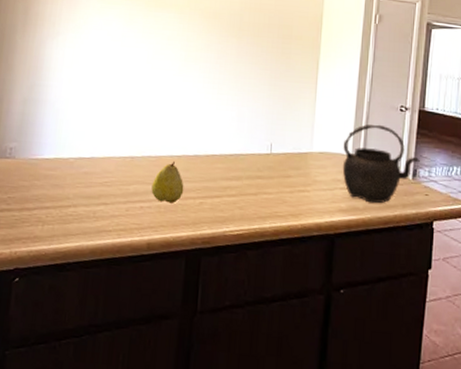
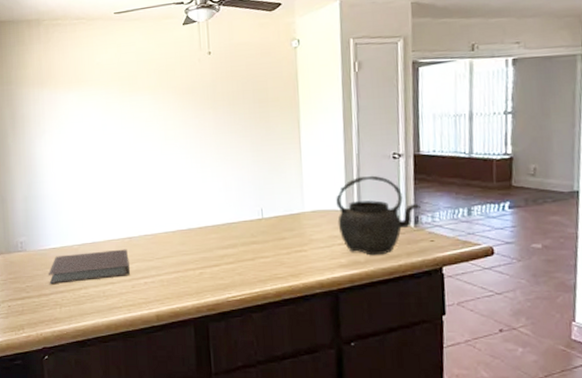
notebook: none [35,167,128,199] -> present [49,249,130,285]
fruit: present [151,161,184,203] -> none [152,236,183,277]

